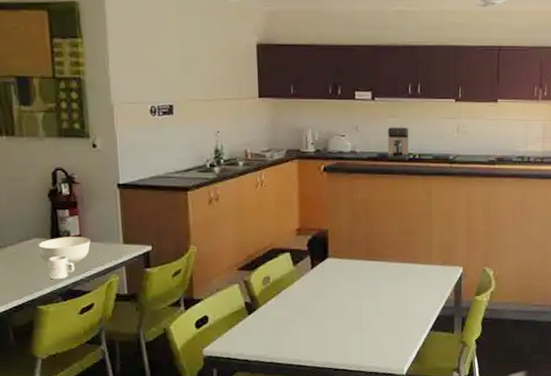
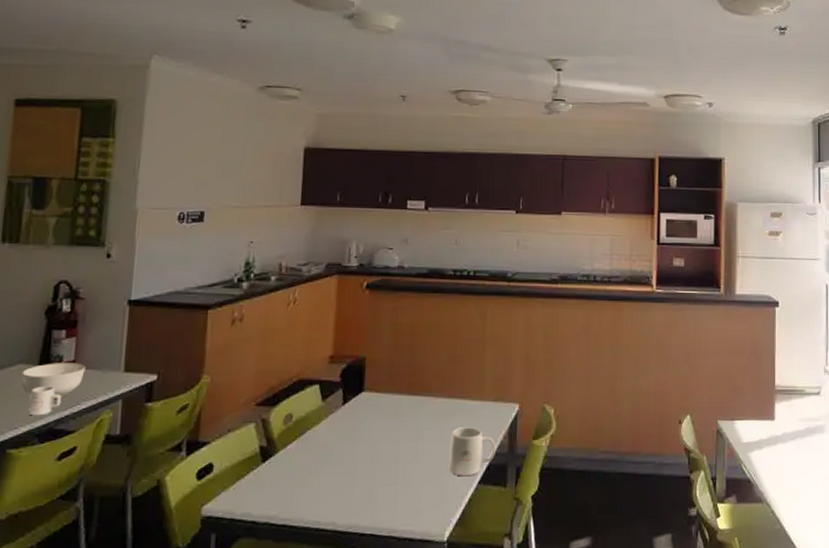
coffee maker: present [387,127,409,161] -> none [438,240,464,278]
mug: none [404,286,445,325] -> present [449,427,497,477]

